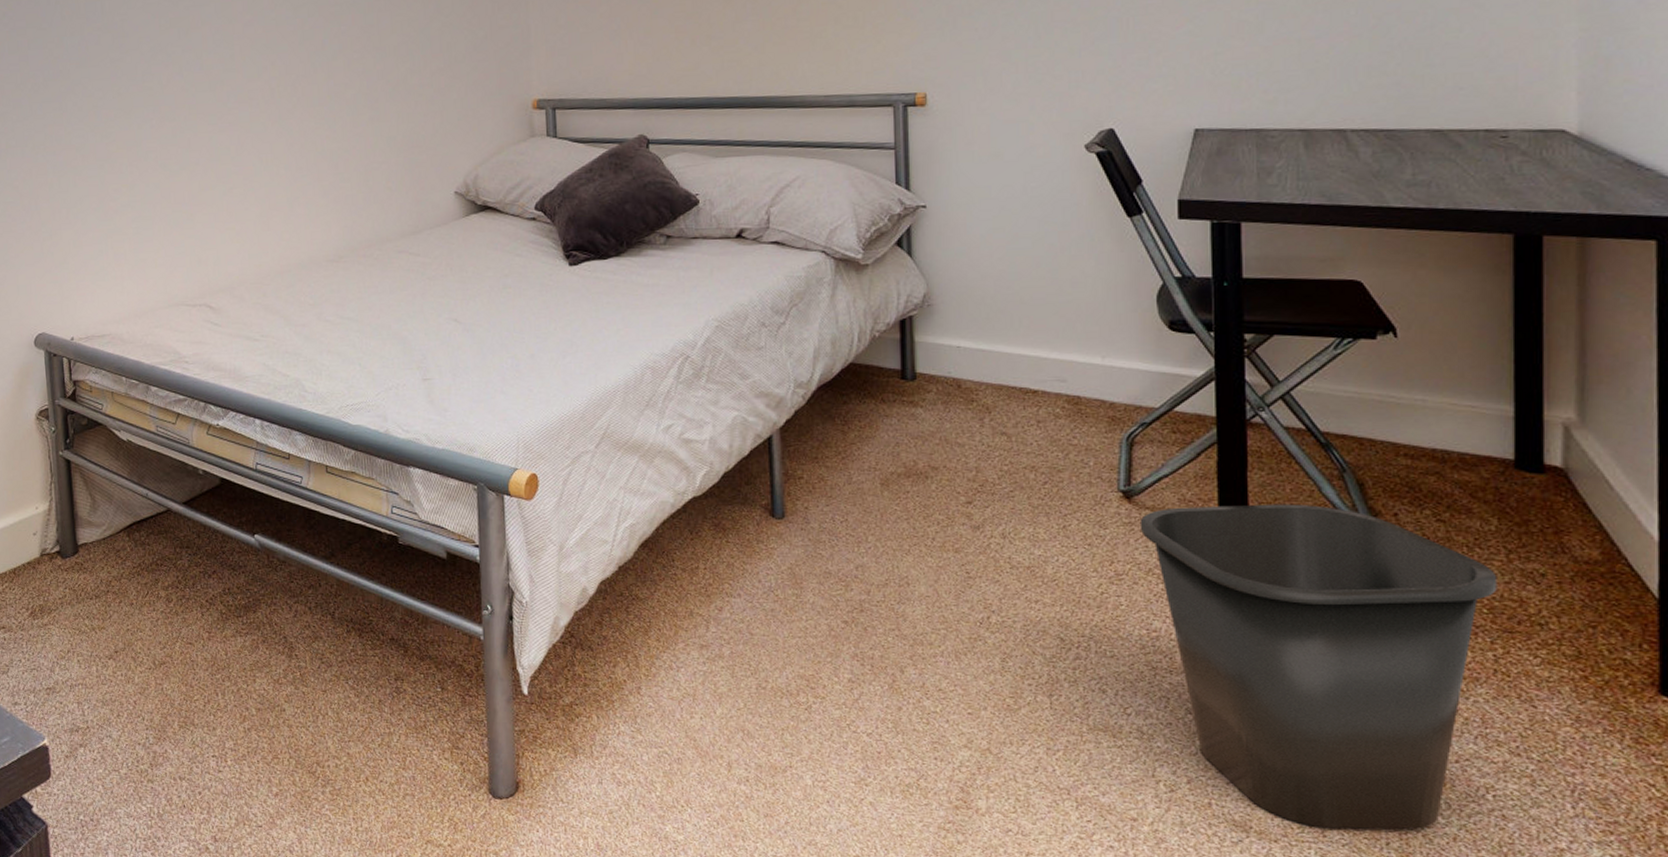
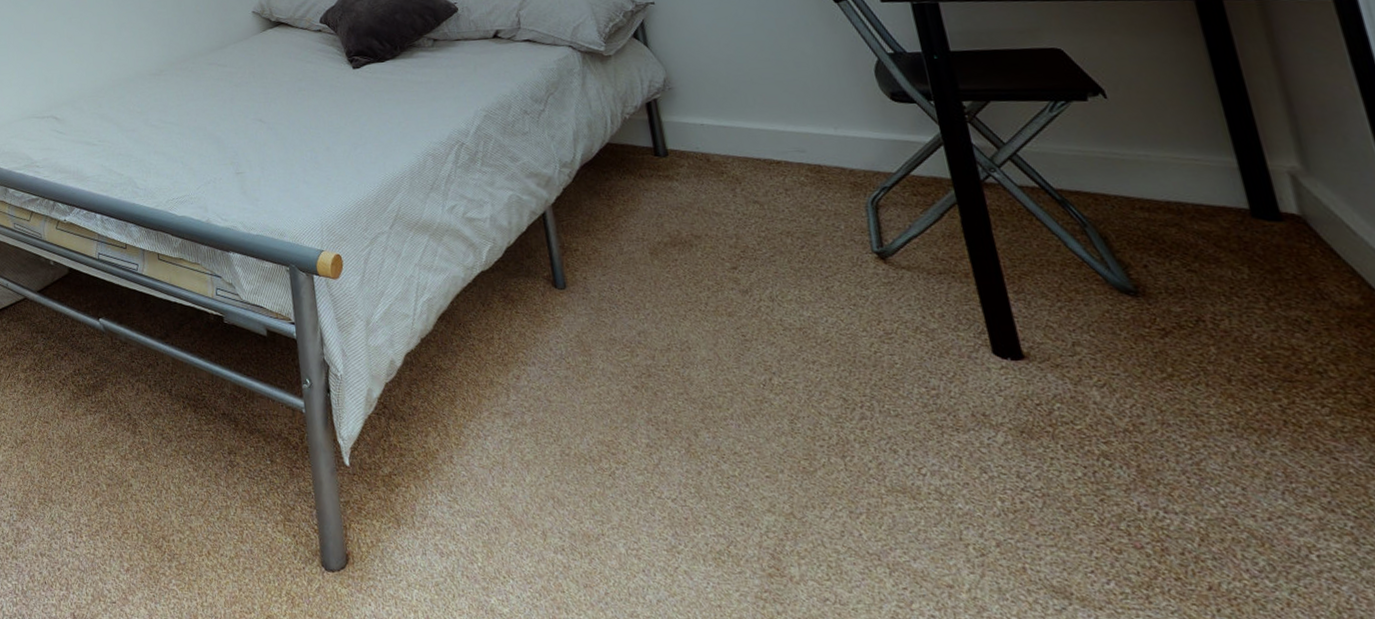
waste bin: present [1139,503,1497,830] -> none [898,259,1266,595]

